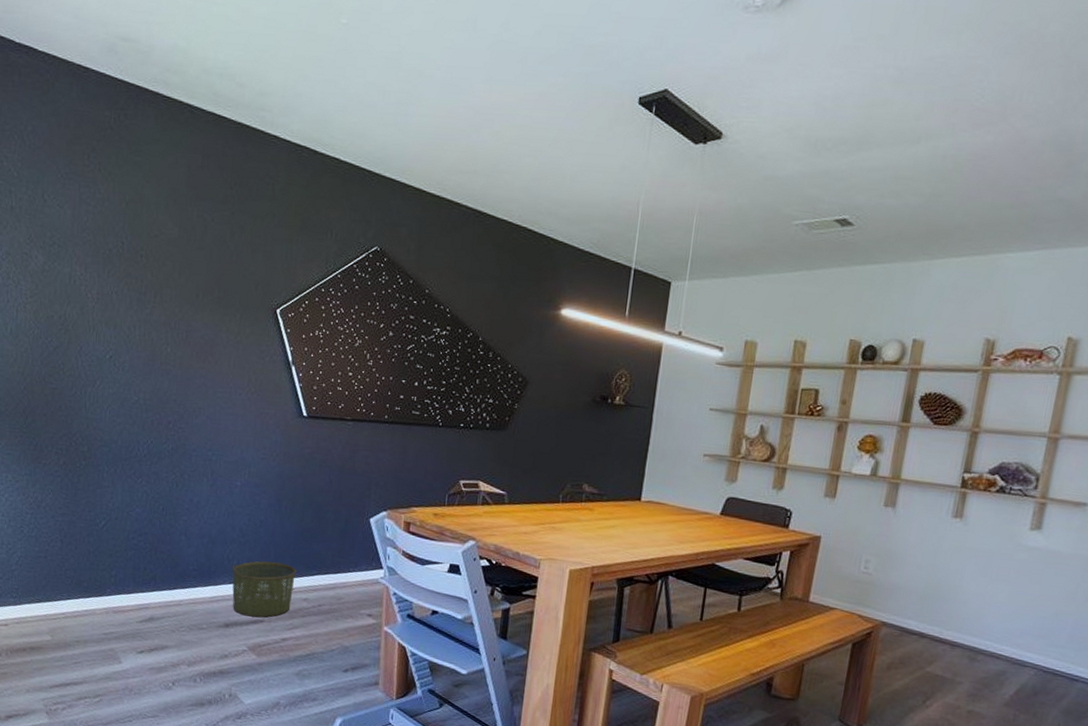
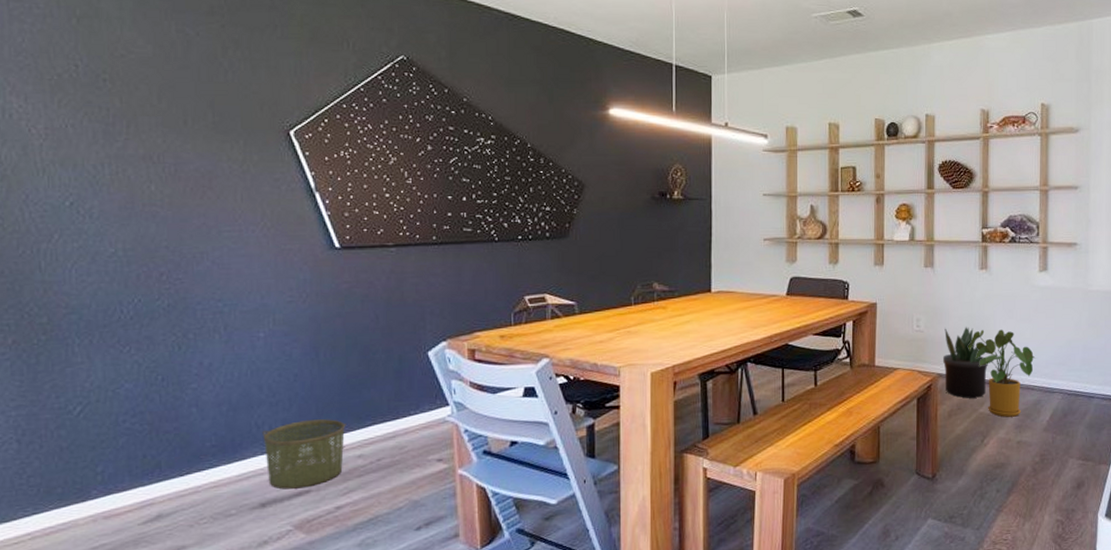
planter: none [888,575,946,655] -> present [942,327,988,398]
house plant: none [923,583,1008,684] -> present [968,329,1036,417]

